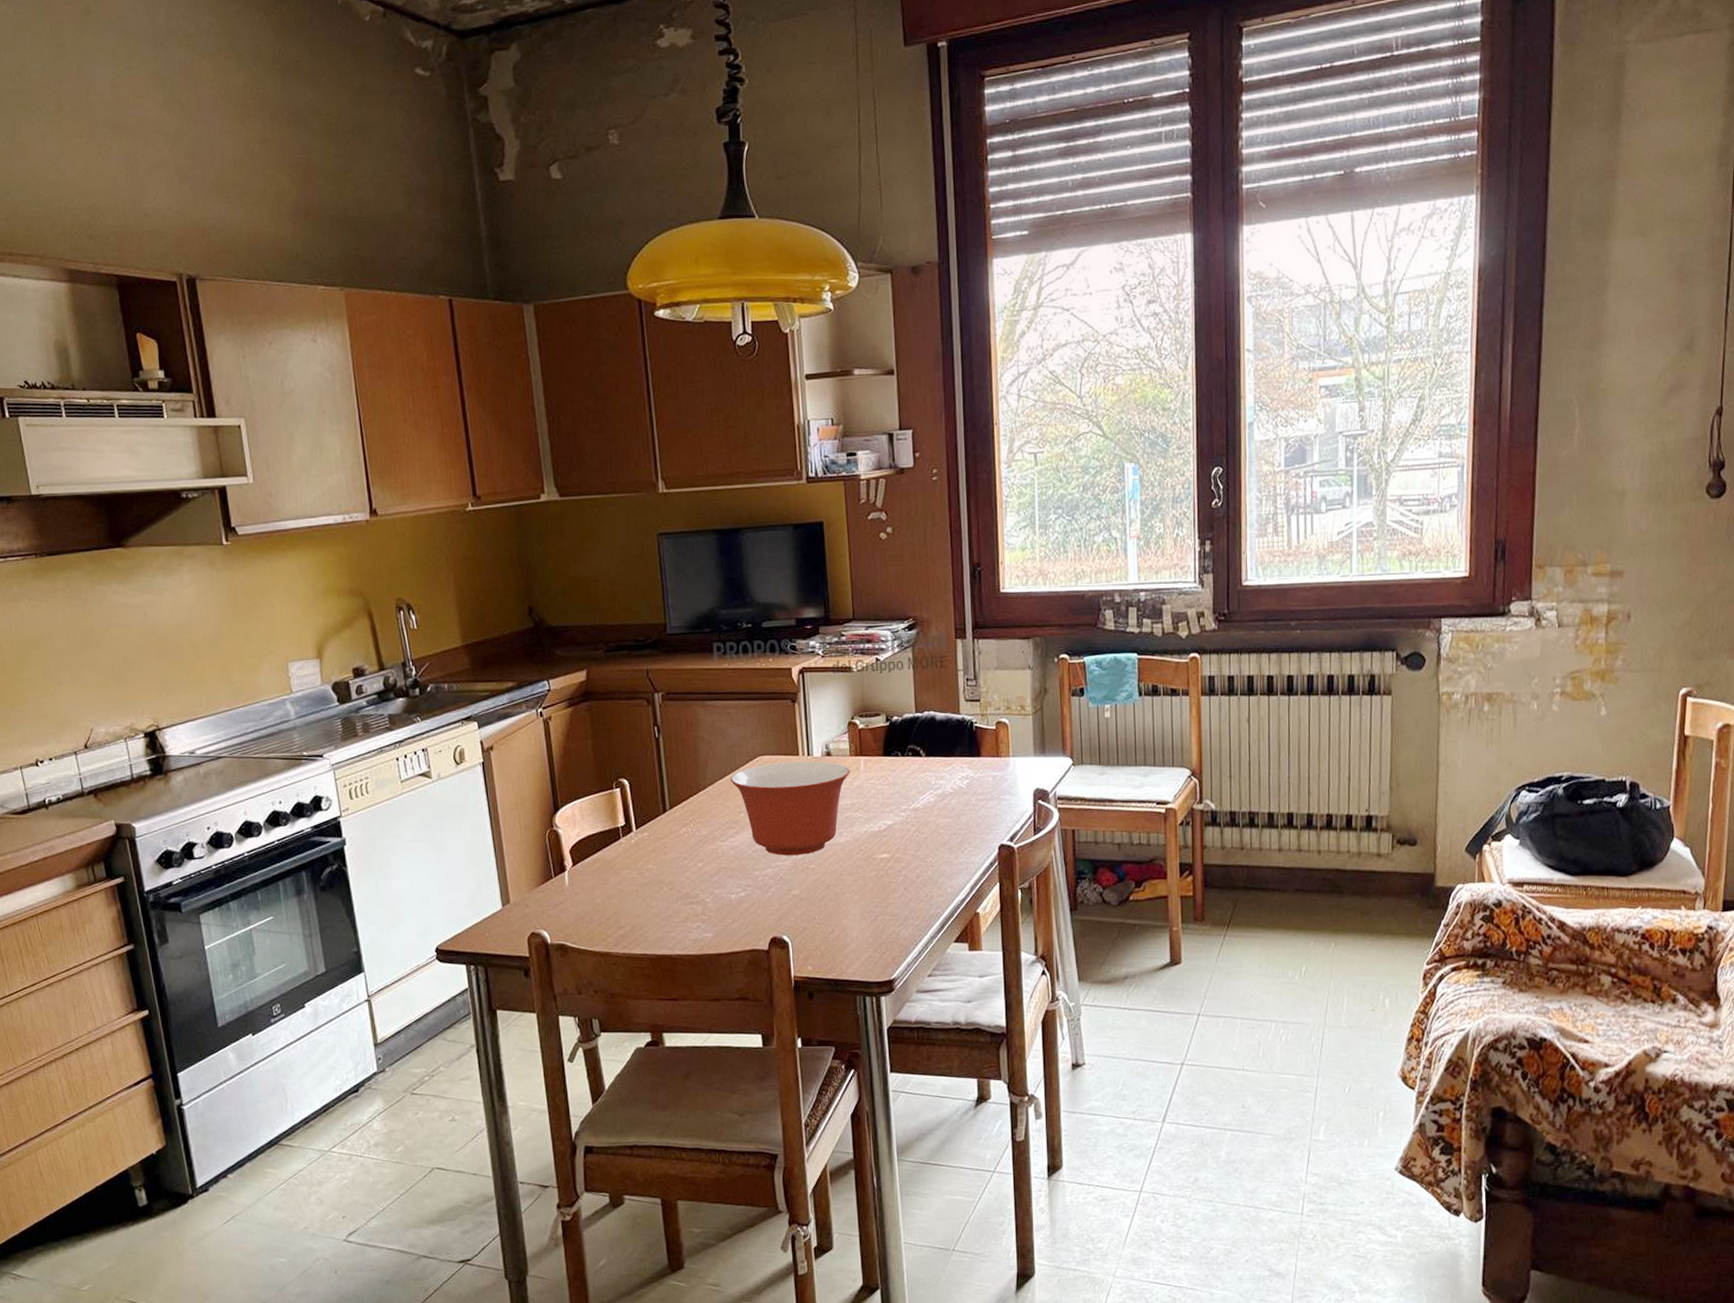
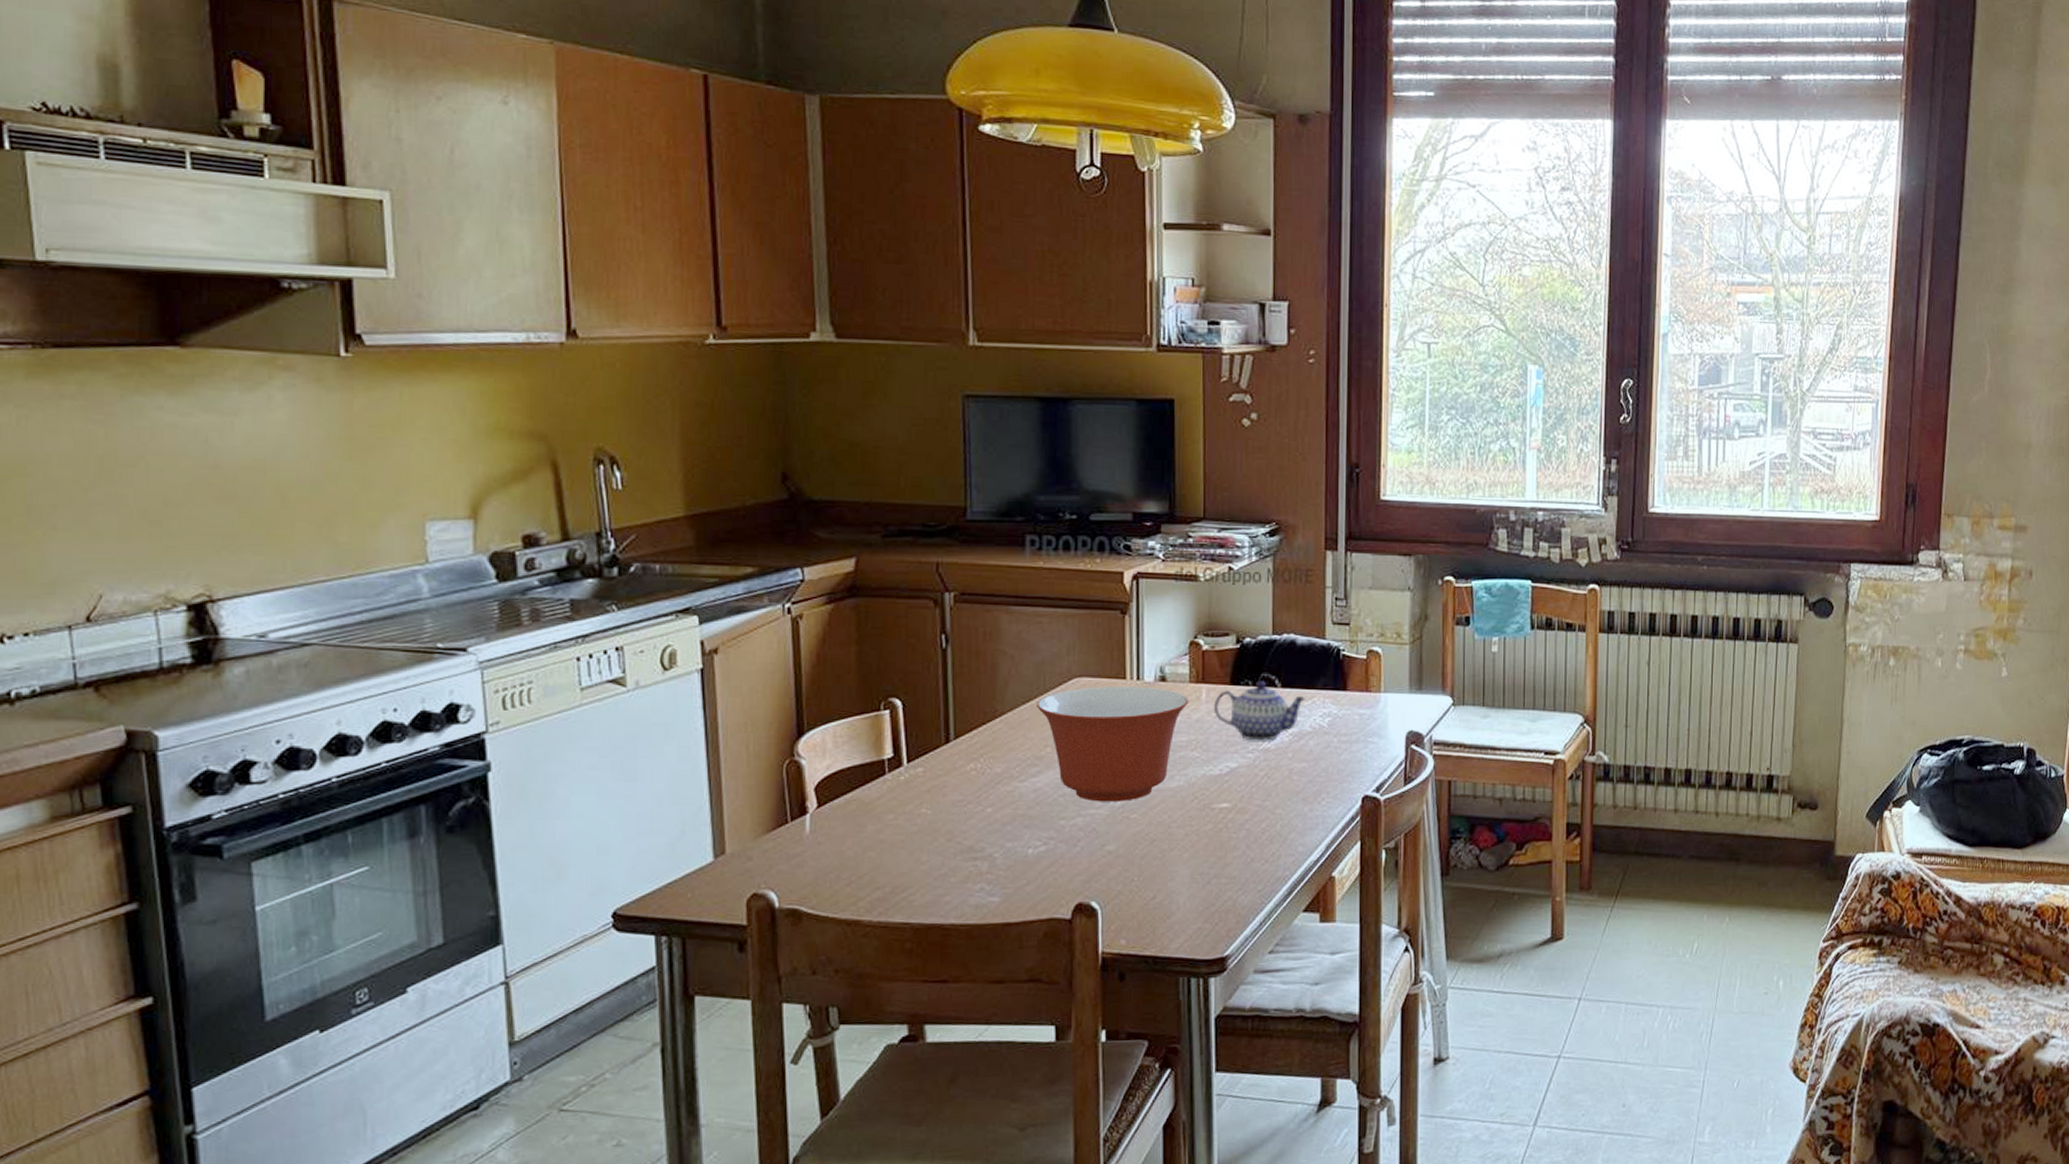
teapot: none [870,751,947,802] -> present [1213,680,1306,741]

